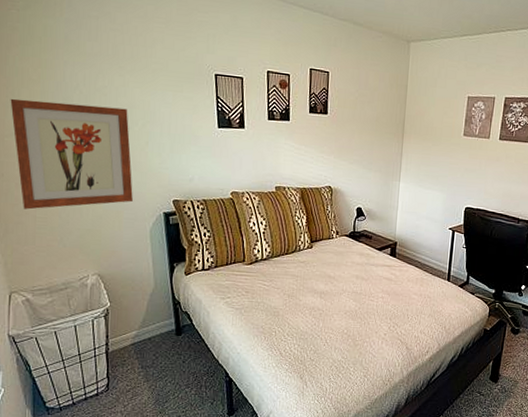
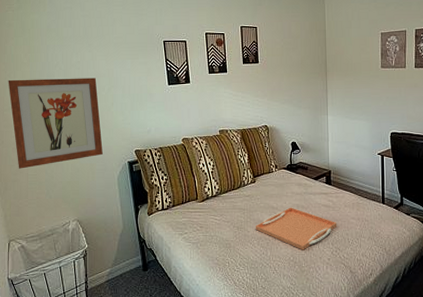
serving tray: none [308,277,398,324] -> present [255,207,337,250]

